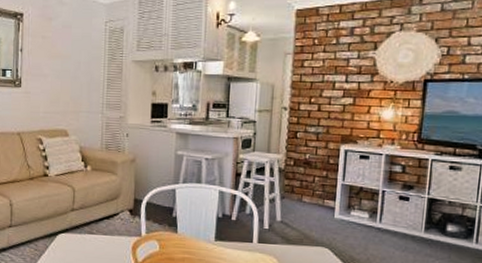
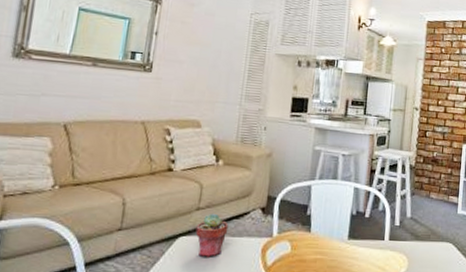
potted succulent: none [72,213,101,252] -> present [195,213,229,257]

